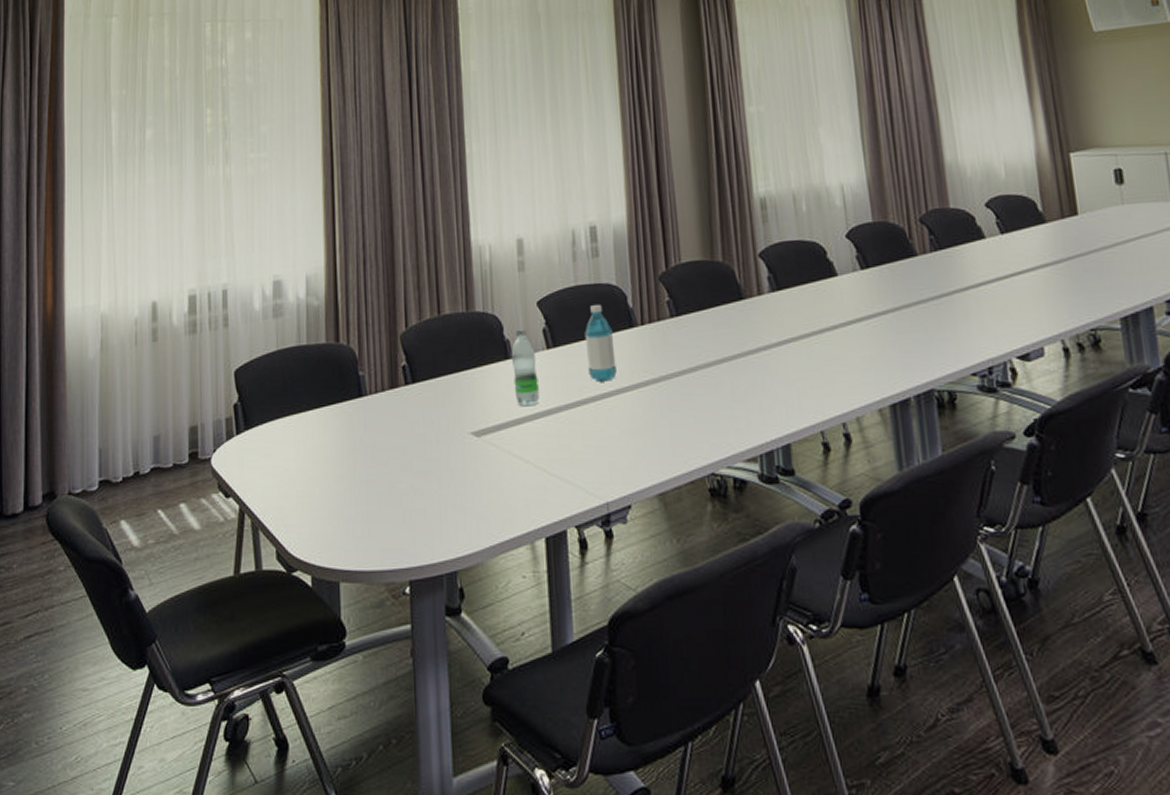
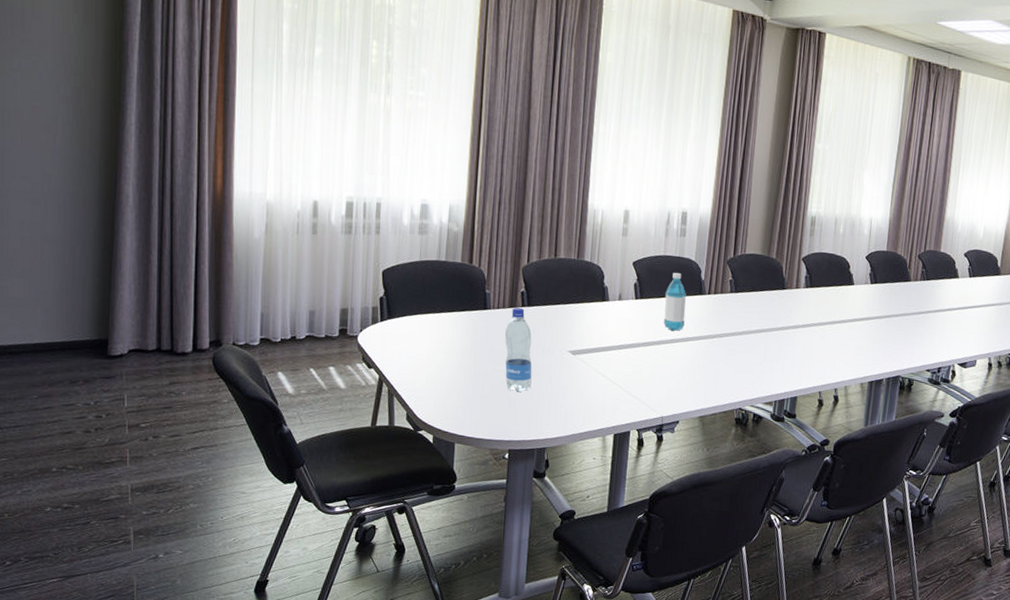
bottle: none [388,386,428,500] -> present [505,307,532,393]
bottle: present [511,329,539,407] -> none [606,280,626,339]

